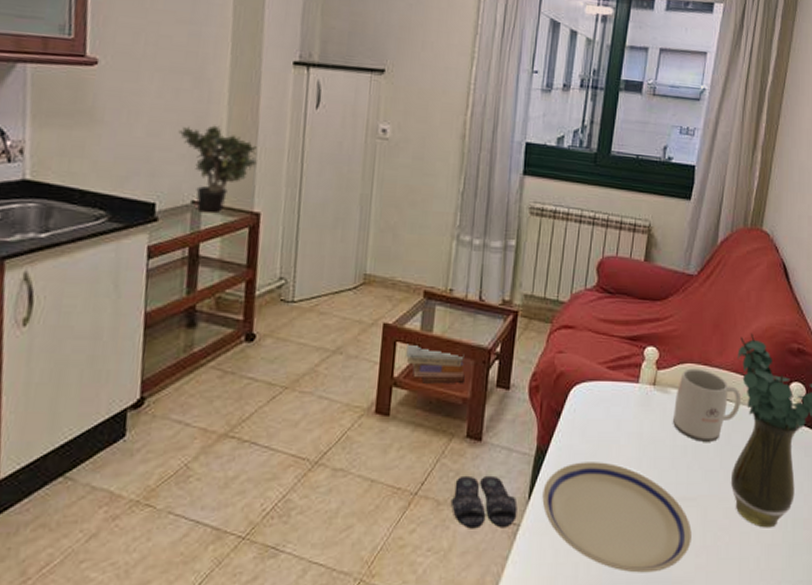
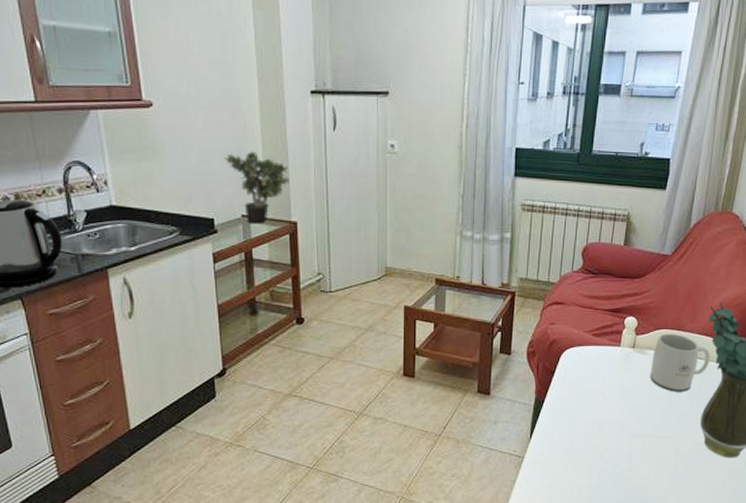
books: present [406,344,465,384] -> none [425,321,473,352]
slippers: present [450,475,518,529] -> none [468,421,521,461]
plate: present [542,462,692,573] -> none [541,409,666,492]

